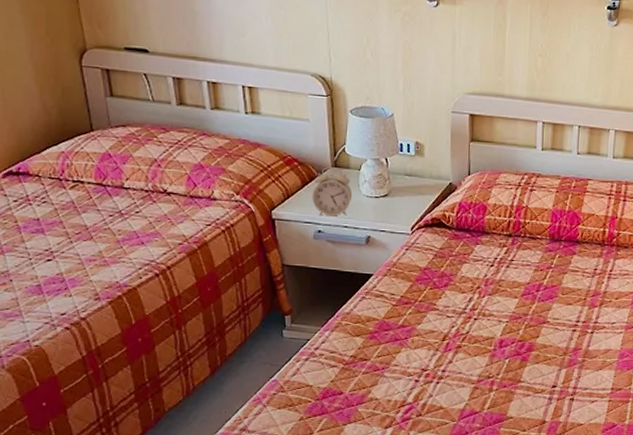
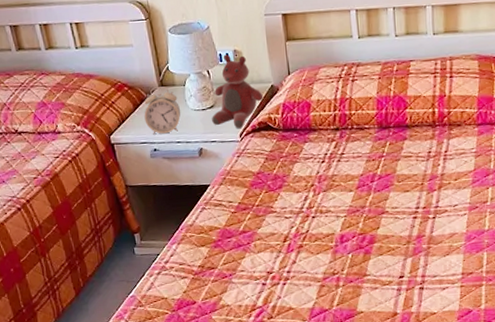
teddy bear: none [384,145,440,222] -> present [212,54,264,129]

